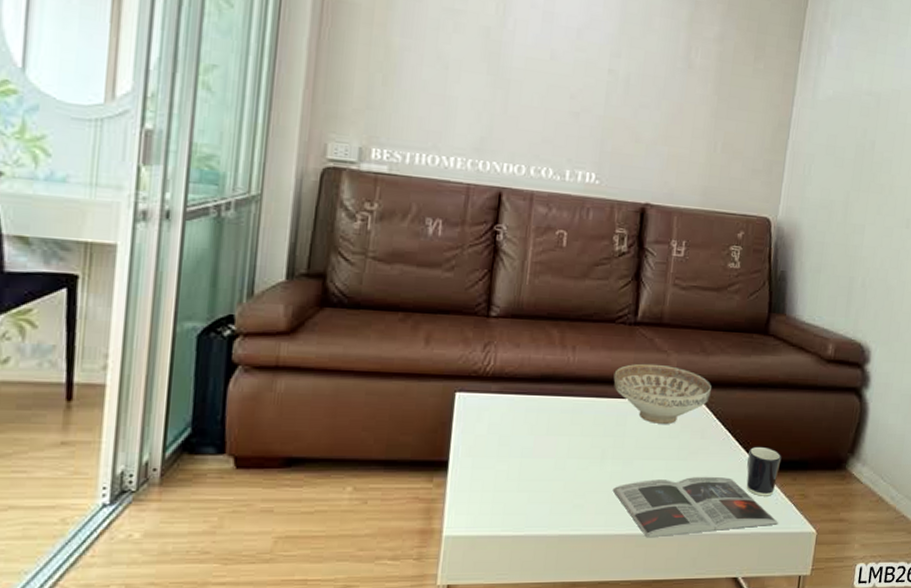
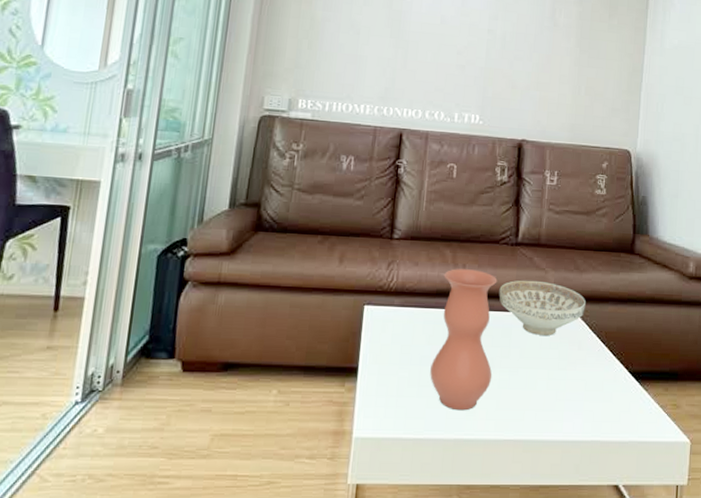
vase: none [532,351,612,505] -> present [430,268,498,411]
magazine: present [612,476,779,538] -> none [501,385,654,444]
mug: present [746,446,782,496] -> none [621,357,653,406]

